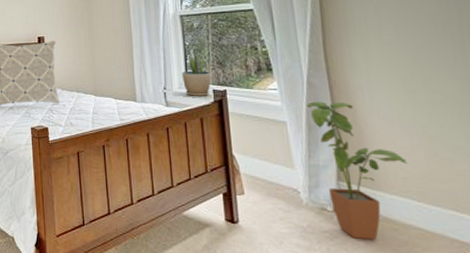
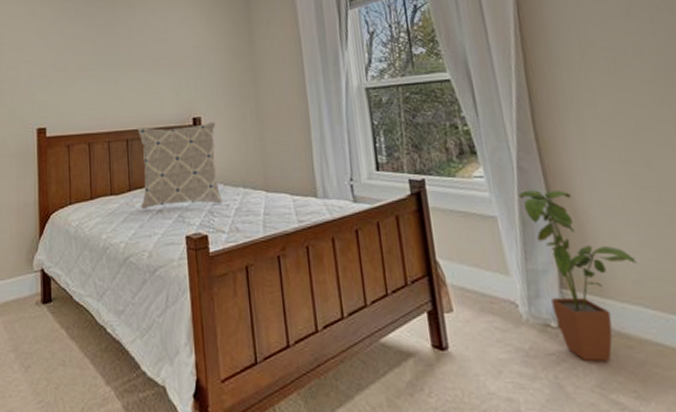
potted plant: present [182,49,211,96] -> none [371,129,406,188]

